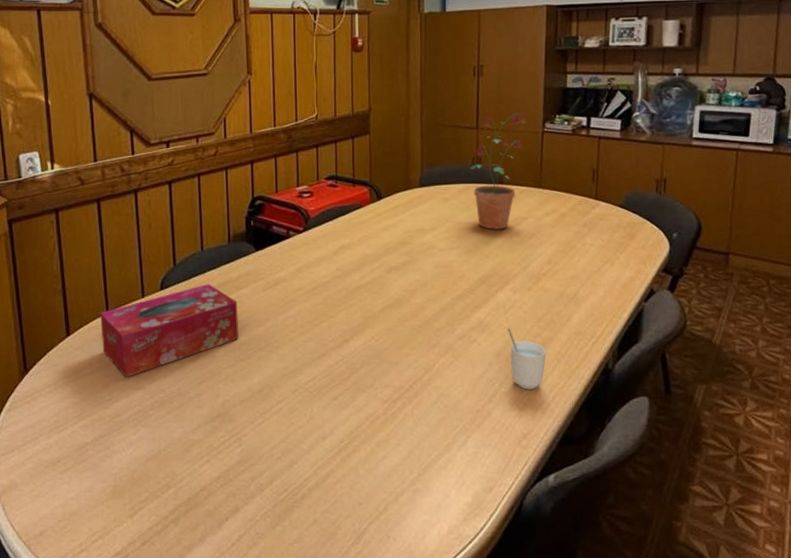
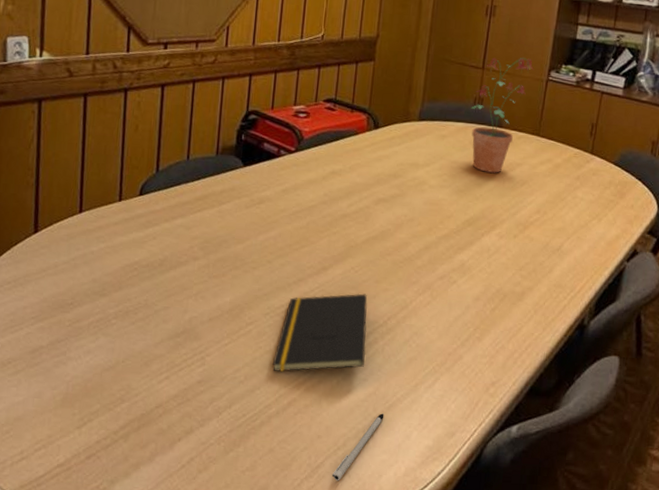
tissue box: present [100,284,239,378] -> none [70,194,218,283]
notepad: none [306,361,397,445] -> present [272,293,368,372]
pen: none [377,475,421,545] -> present [331,413,384,481]
cup: present [508,329,546,390] -> none [487,274,525,338]

